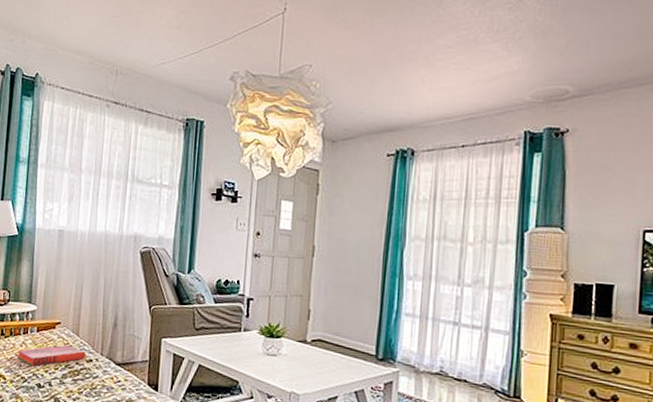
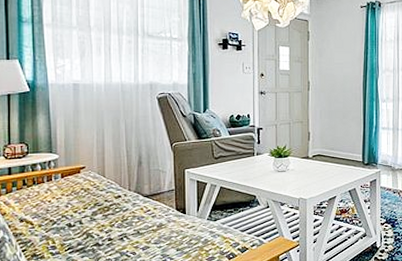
hardback book: present [17,344,86,367] -> none [42,185,114,209]

